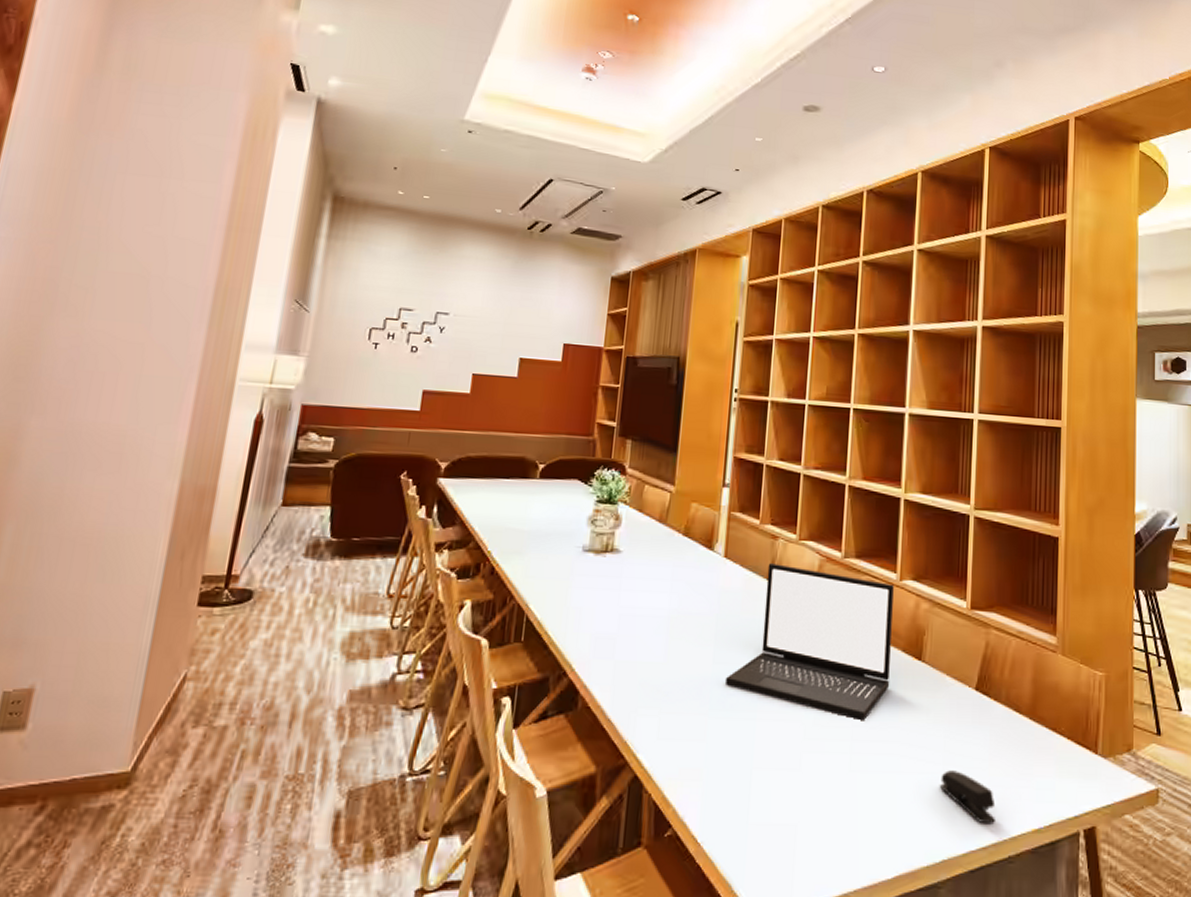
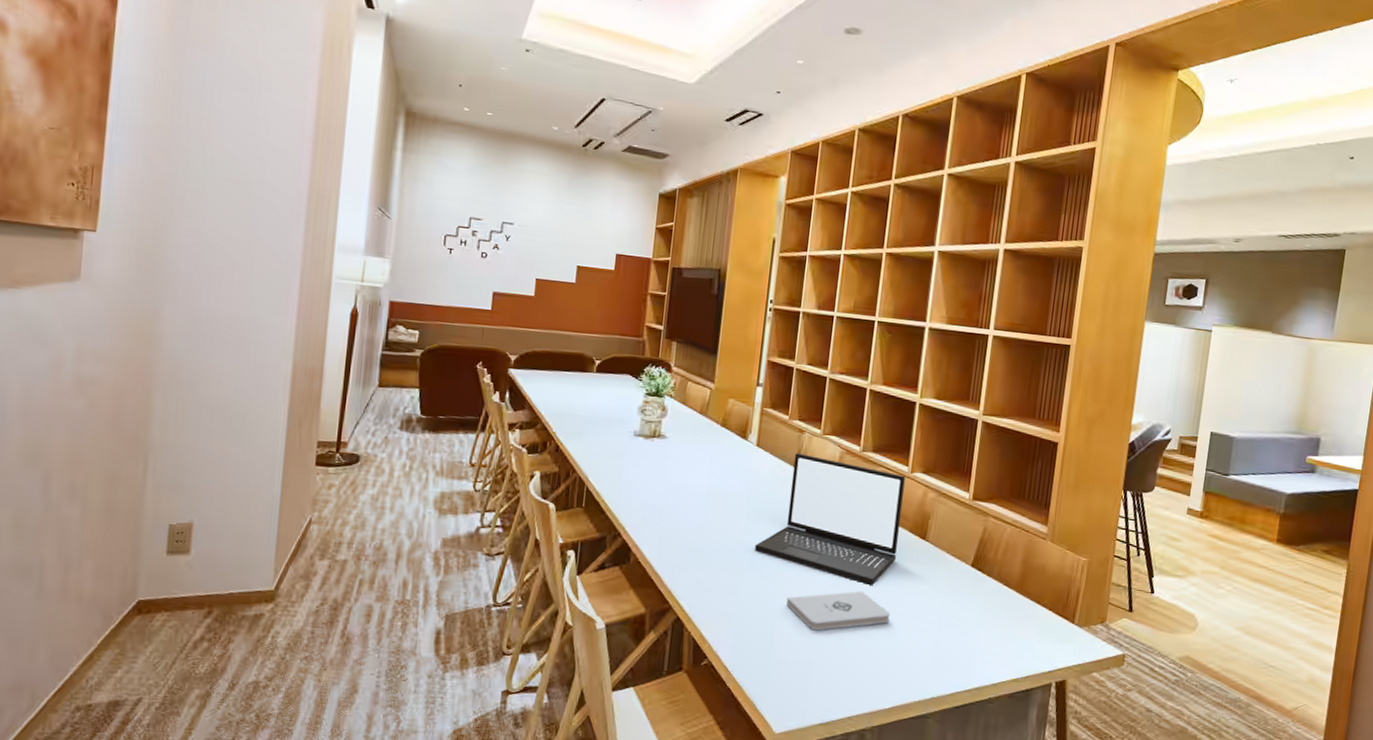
notepad: none [765,729,887,783] -> present [786,591,890,631]
stapler: present [940,770,996,824] -> none [934,629,981,673]

